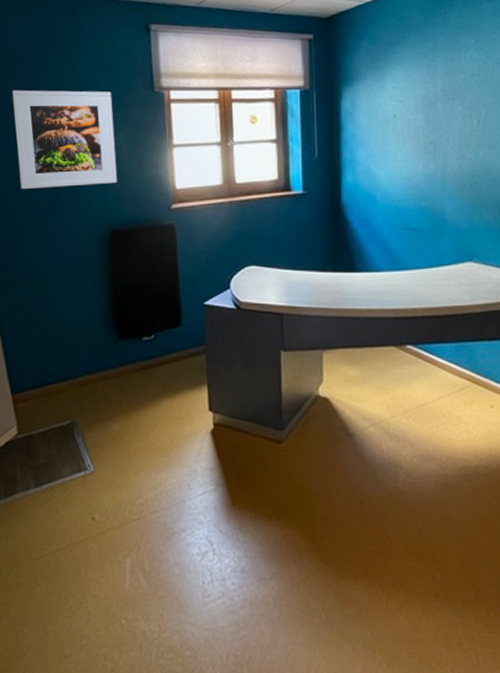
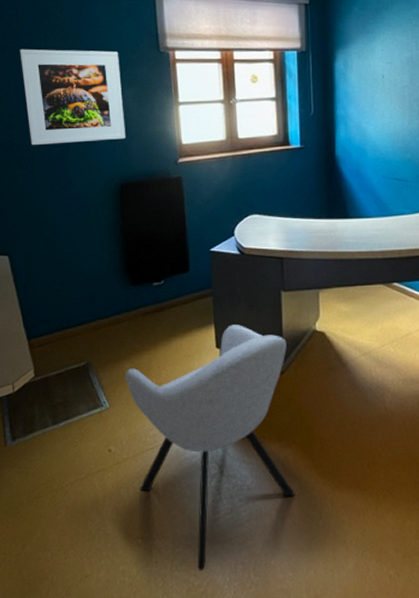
chair: none [111,386,295,662] -> present [124,325,295,572]

